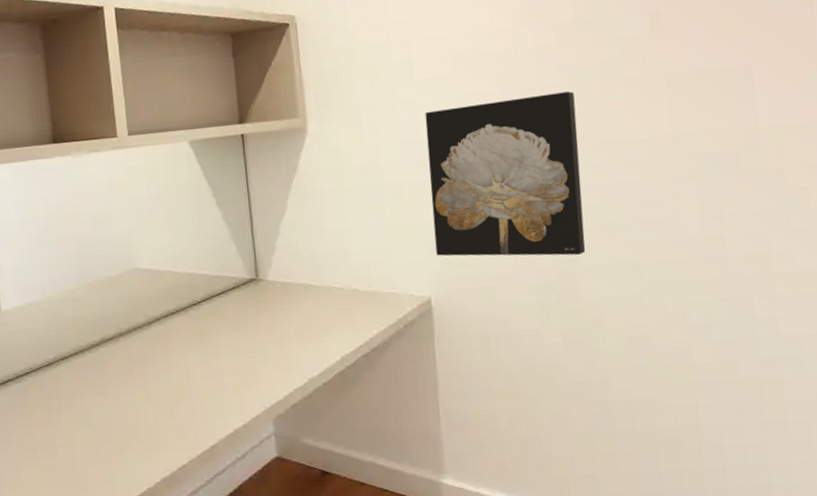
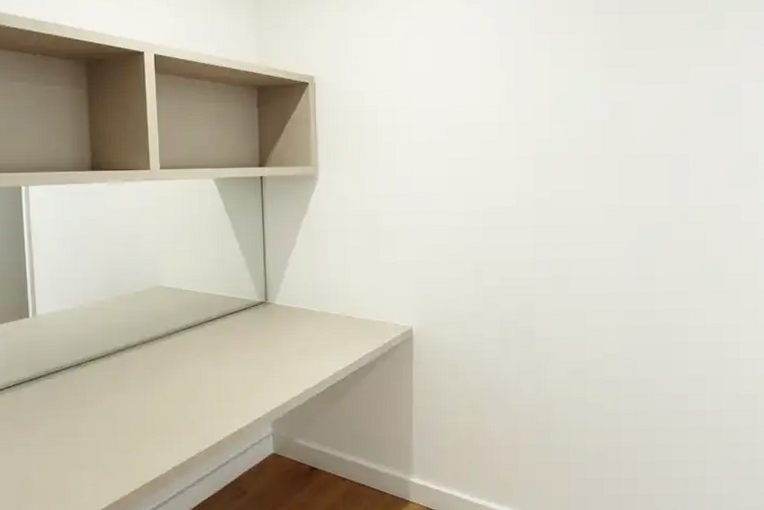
wall art: present [425,91,586,256] -> none [419,163,544,300]

